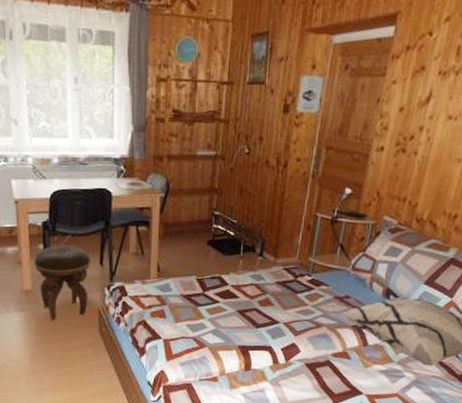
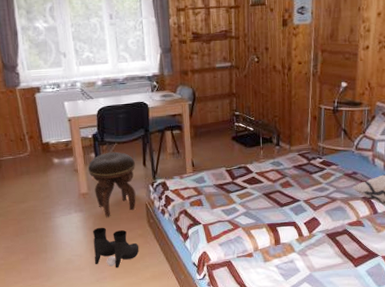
boots: none [33,331,87,380] -> present [93,227,139,268]

